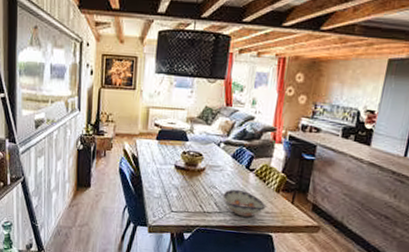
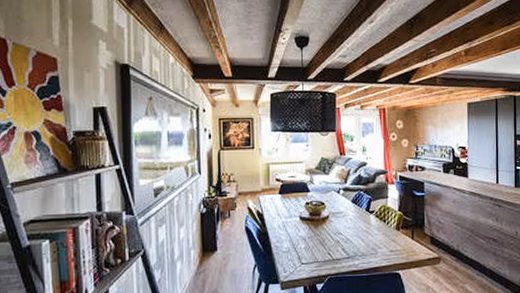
decorative bowl: present [222,189,267,217] -> none [348,232,390,259]

